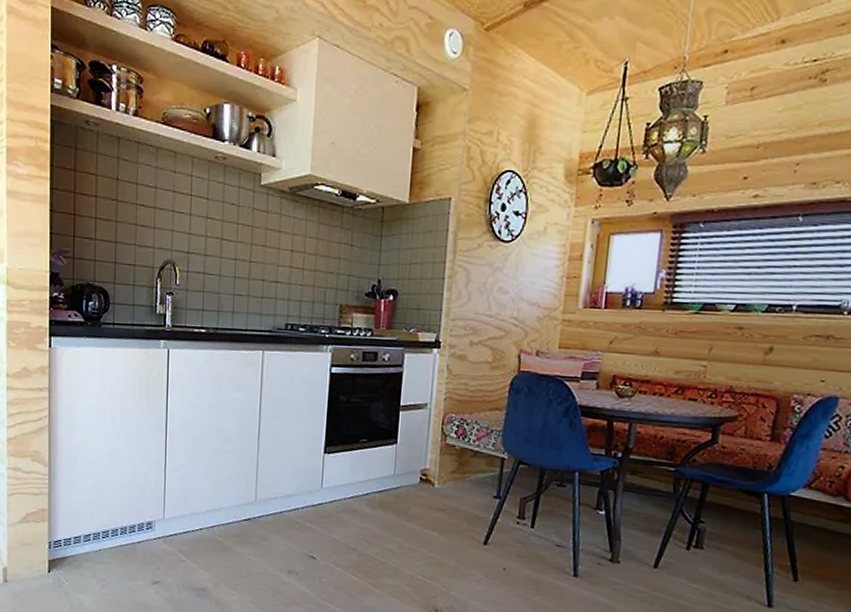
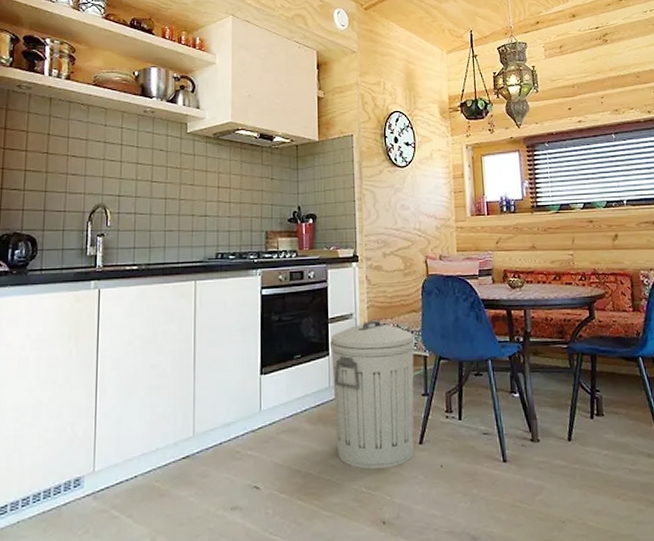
trash can: none [396,413,494,562] -> present [330,320,415,469]

